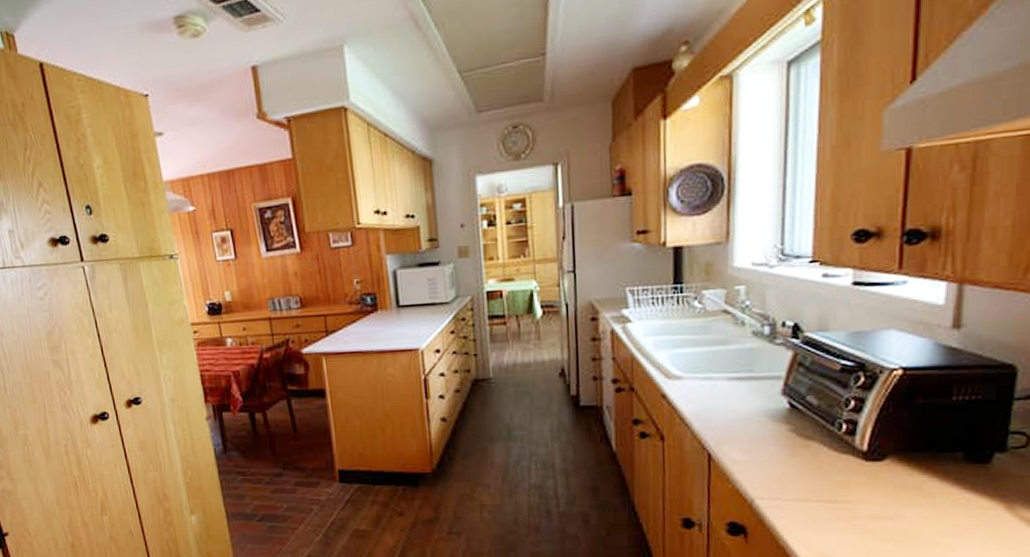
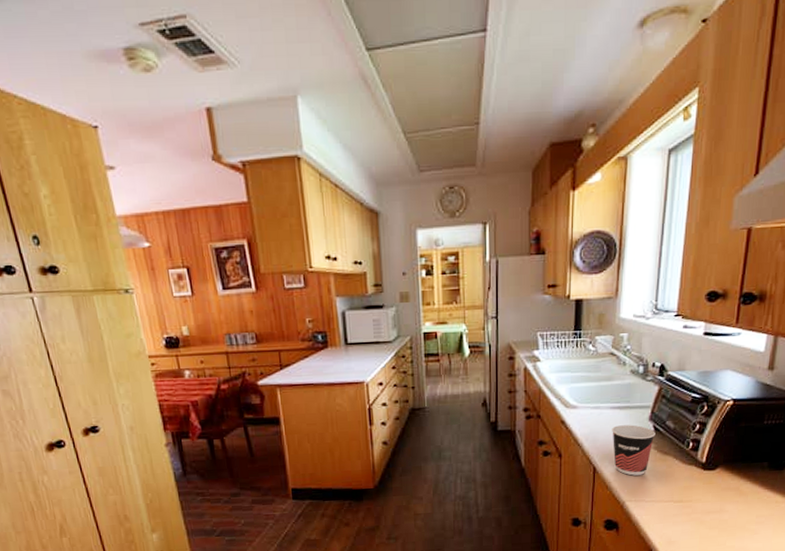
cup: none [730,400,792,466] -> present [612,424,656,476]

